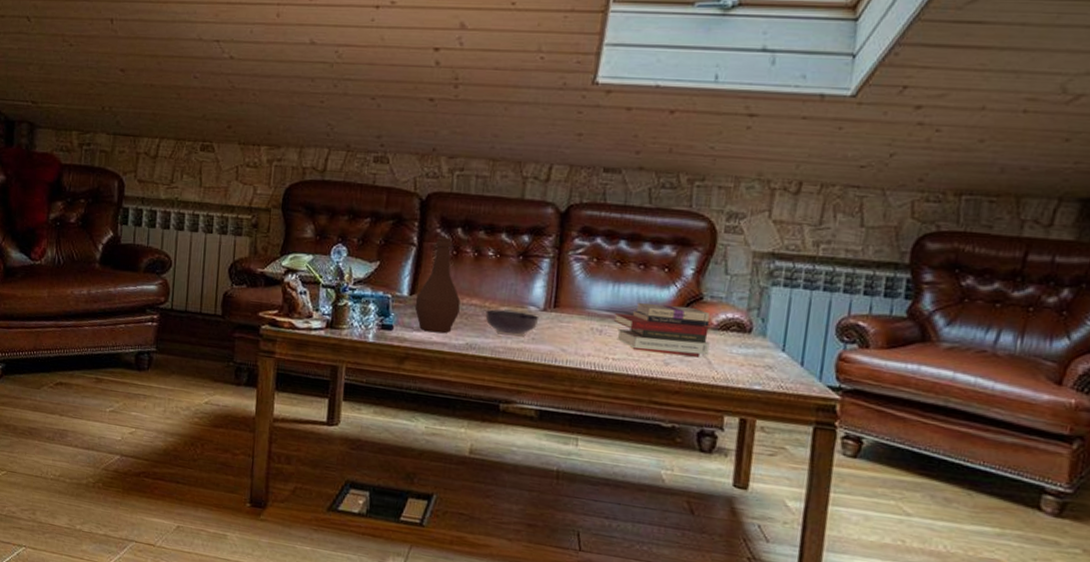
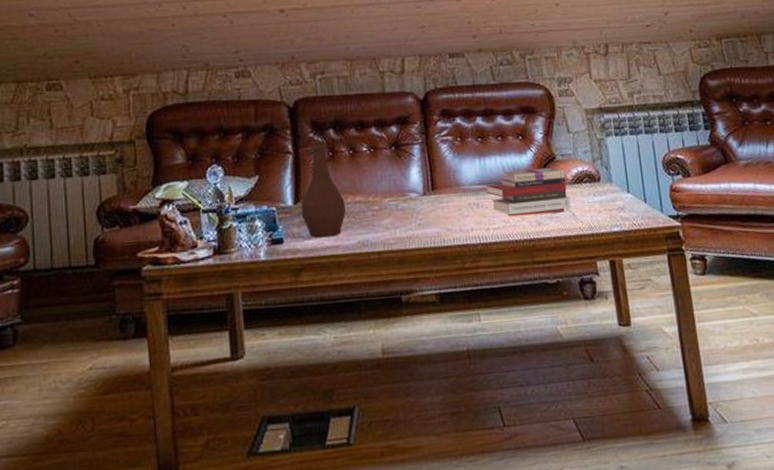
bowl: present [485,309,540,337] -> none [371,200,421,226]

